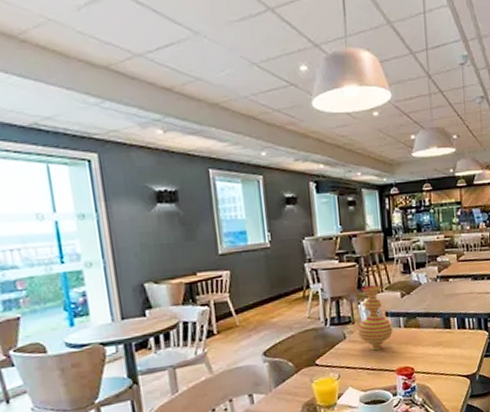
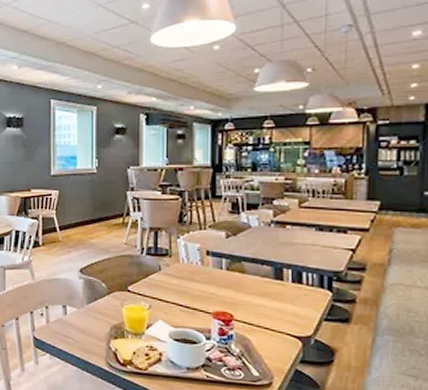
vase: present [357,285,393,351] -> none [174,221,213,288]

